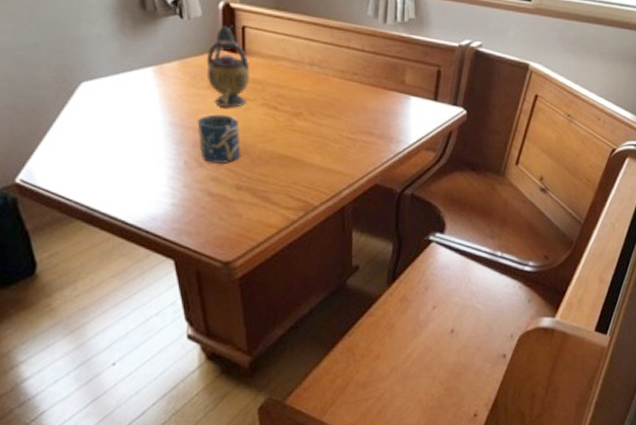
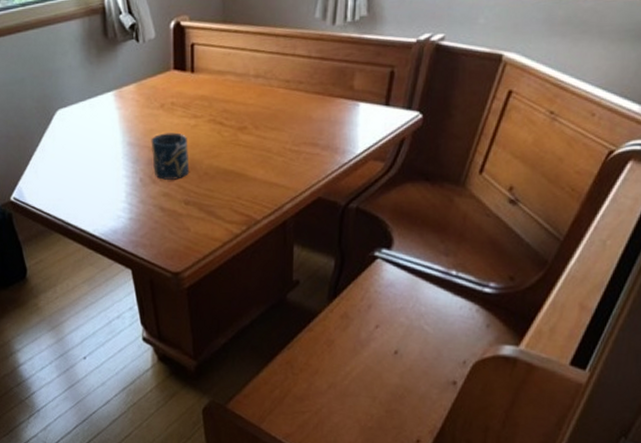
teapot: present [206,25,249,108] -> none [159,43,197,126]

